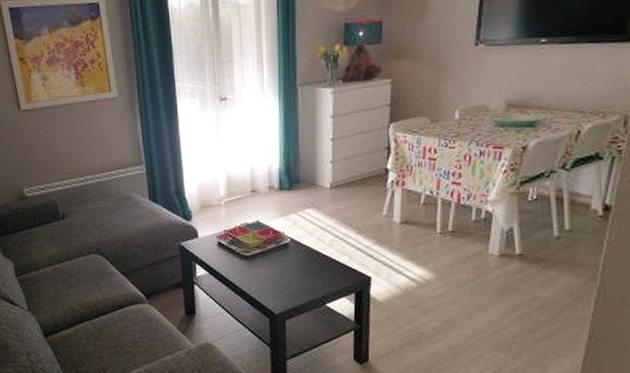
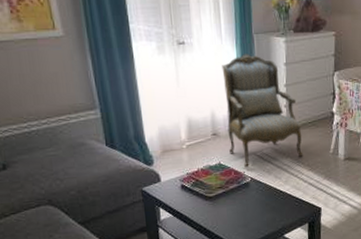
armchair: none [263,107,351,228] -> present [222,54,303,168]

